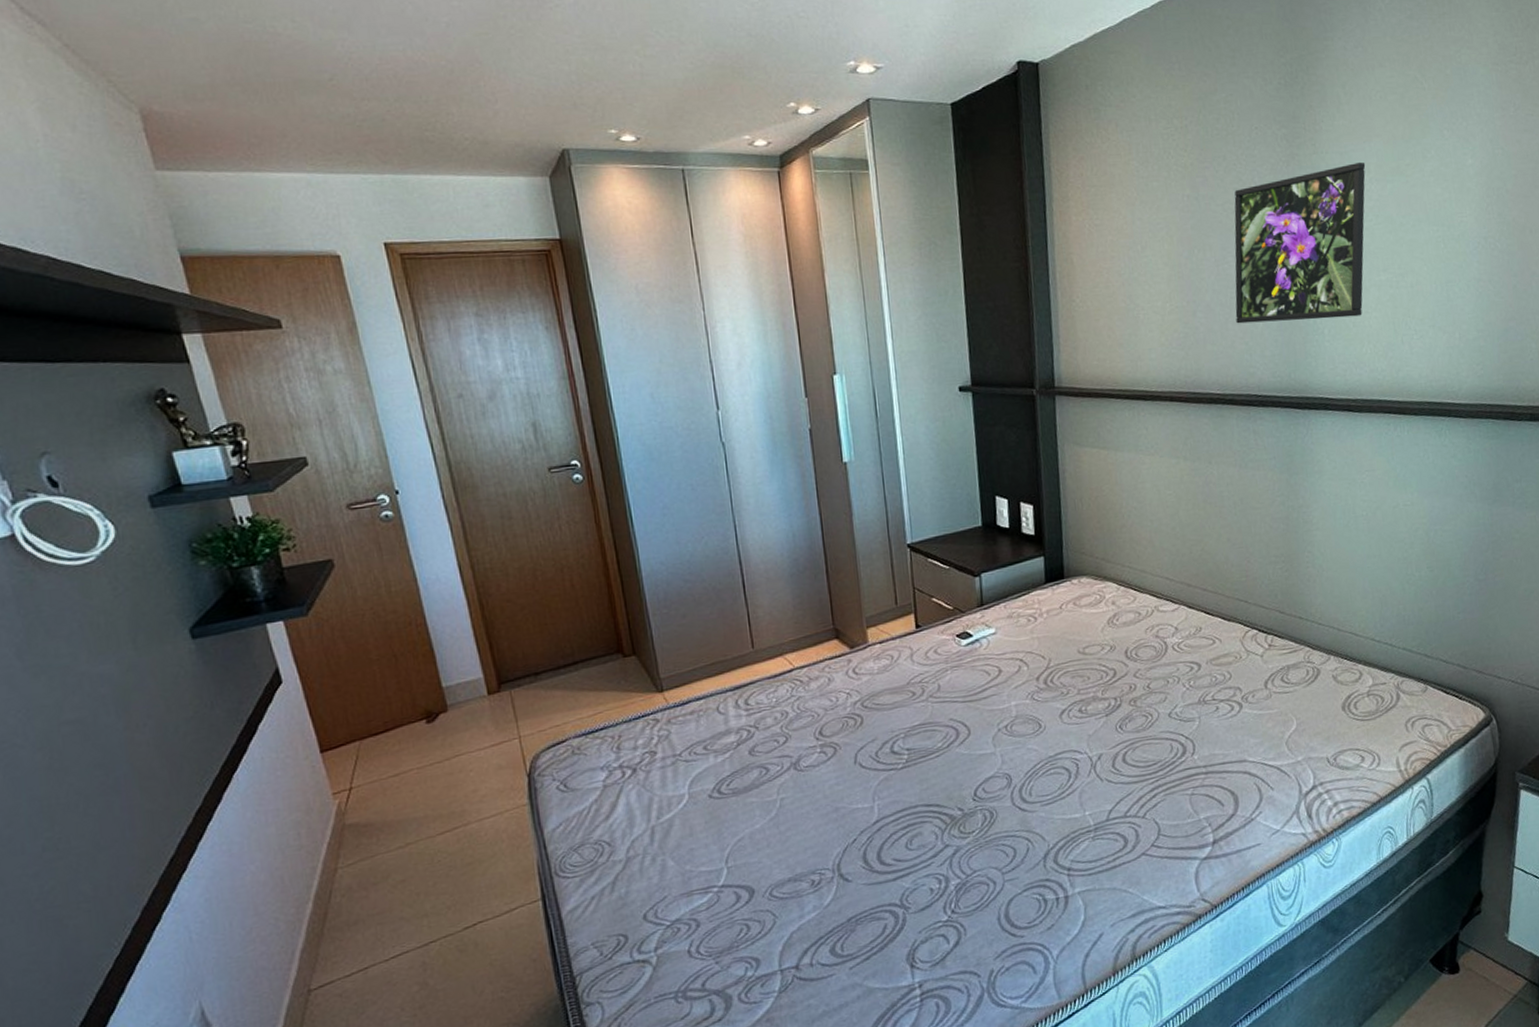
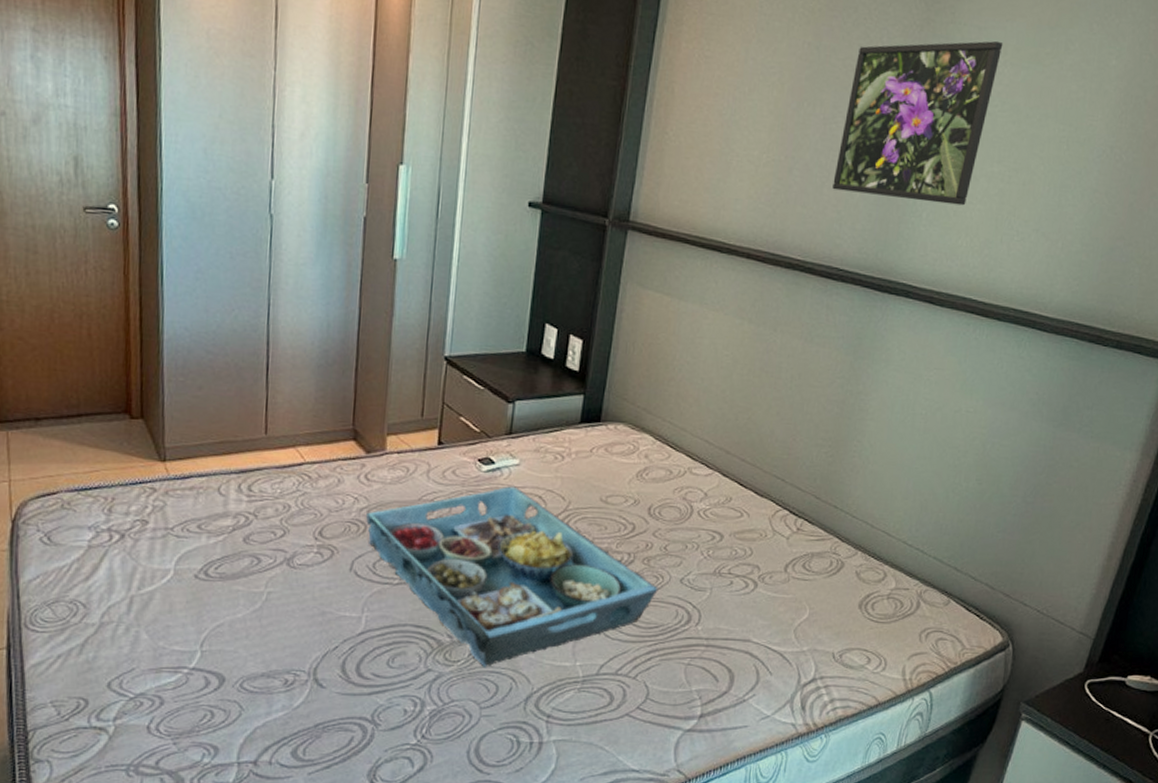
serving tray: none [859,654,1150,834] -> present [365,486,659,667]

